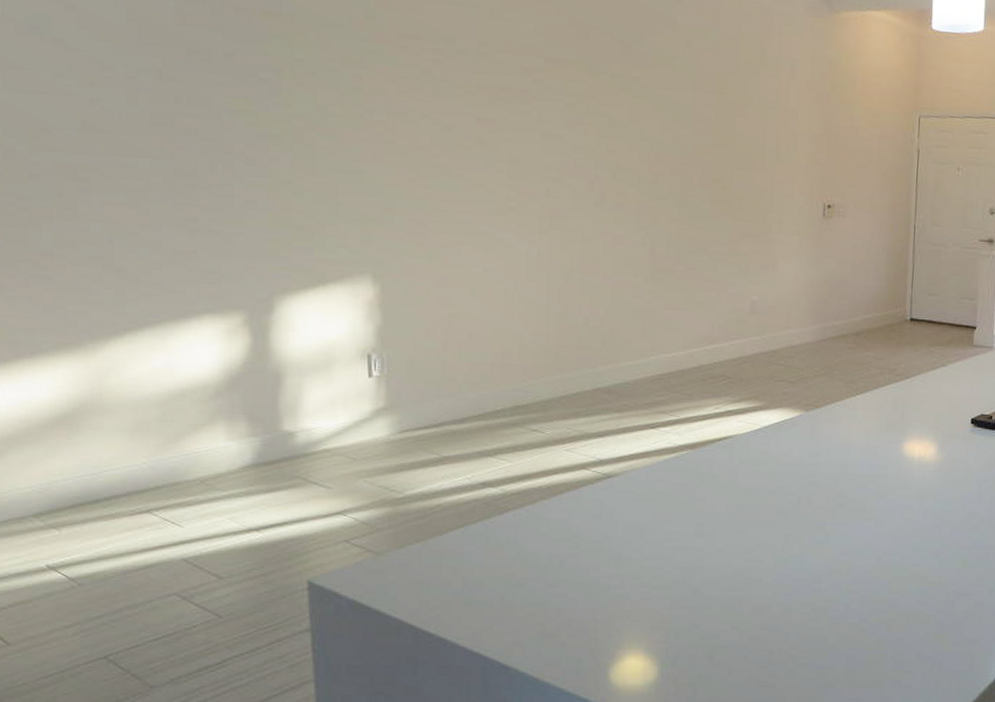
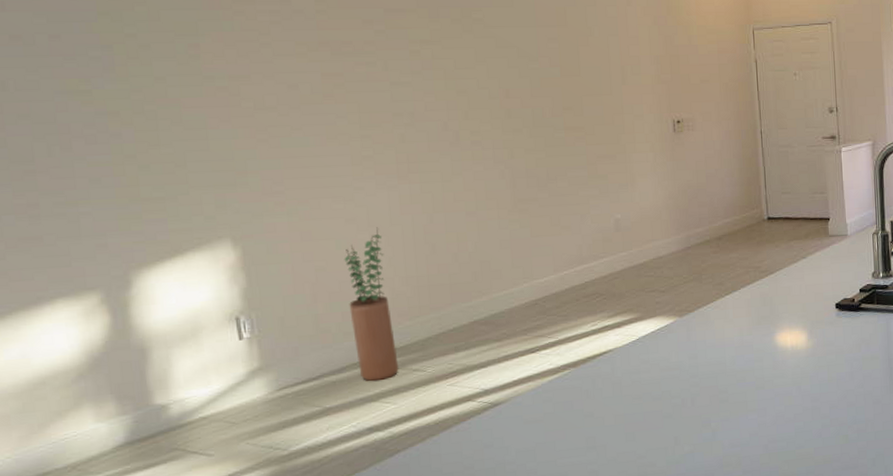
vase: none [477,280,519,436] -> present [344,227,399,381]

